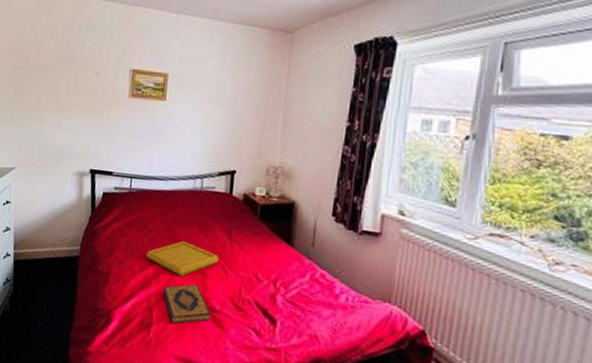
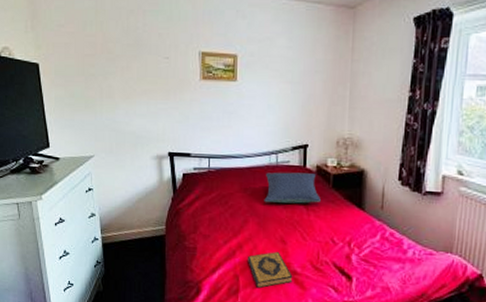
serving tray: present [147,240,218,277] -> none [230,213,296,246]
pillow: none [185,197,246,235] -> present [264,172,321,204]

